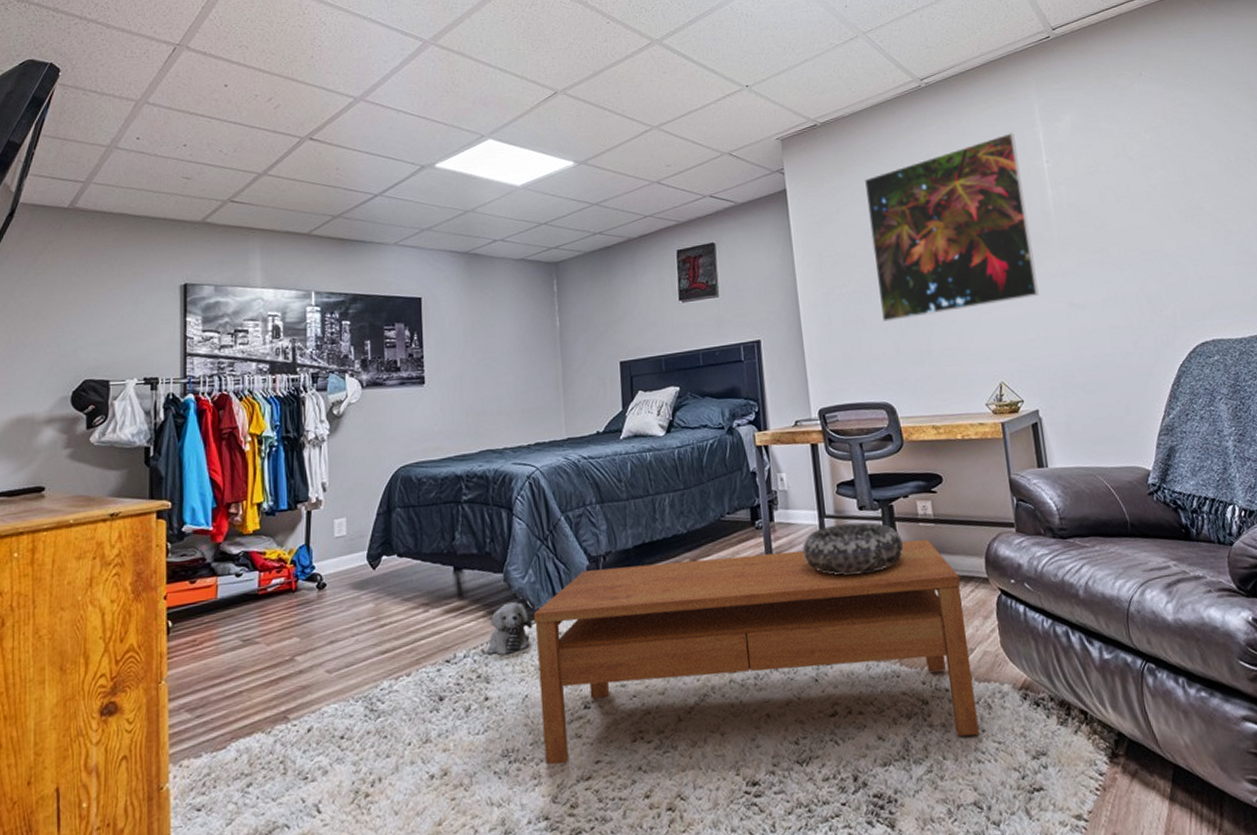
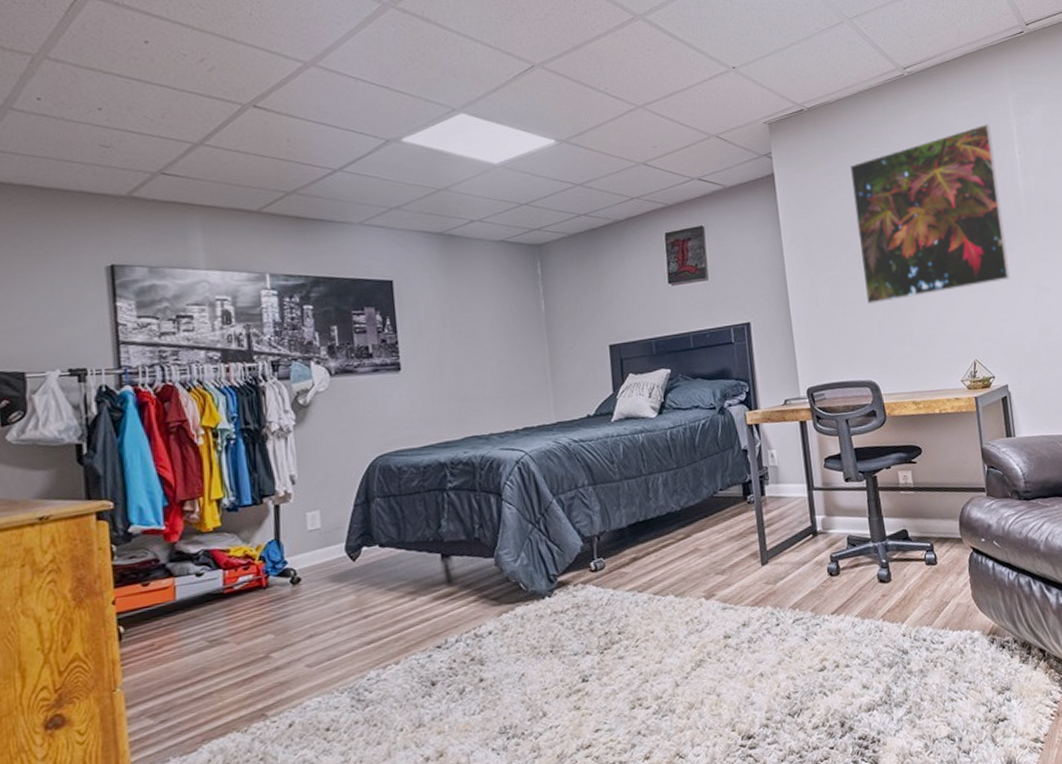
plush toy: present [487,602,533,655] -> none [480,585,528,637]
coffee table: present [534,540,979,765] -> none [528,506,953,738]
decorative bowl: present [802,522,903,575] -> none [792,492,886,543]

